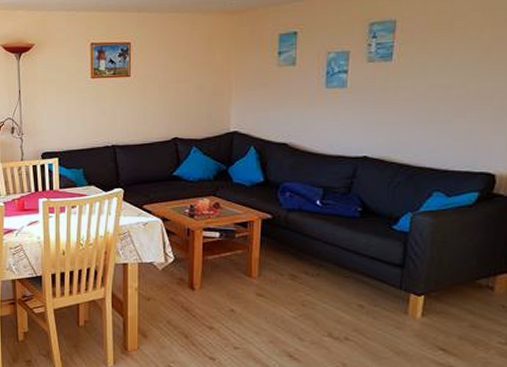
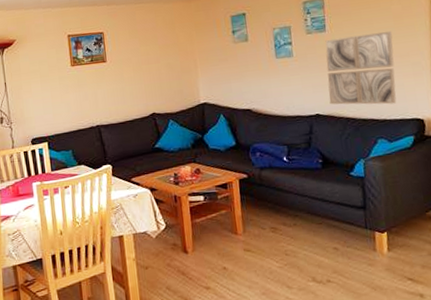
wall art: none [382,65,475,153] -> present [325,30,397,105]

